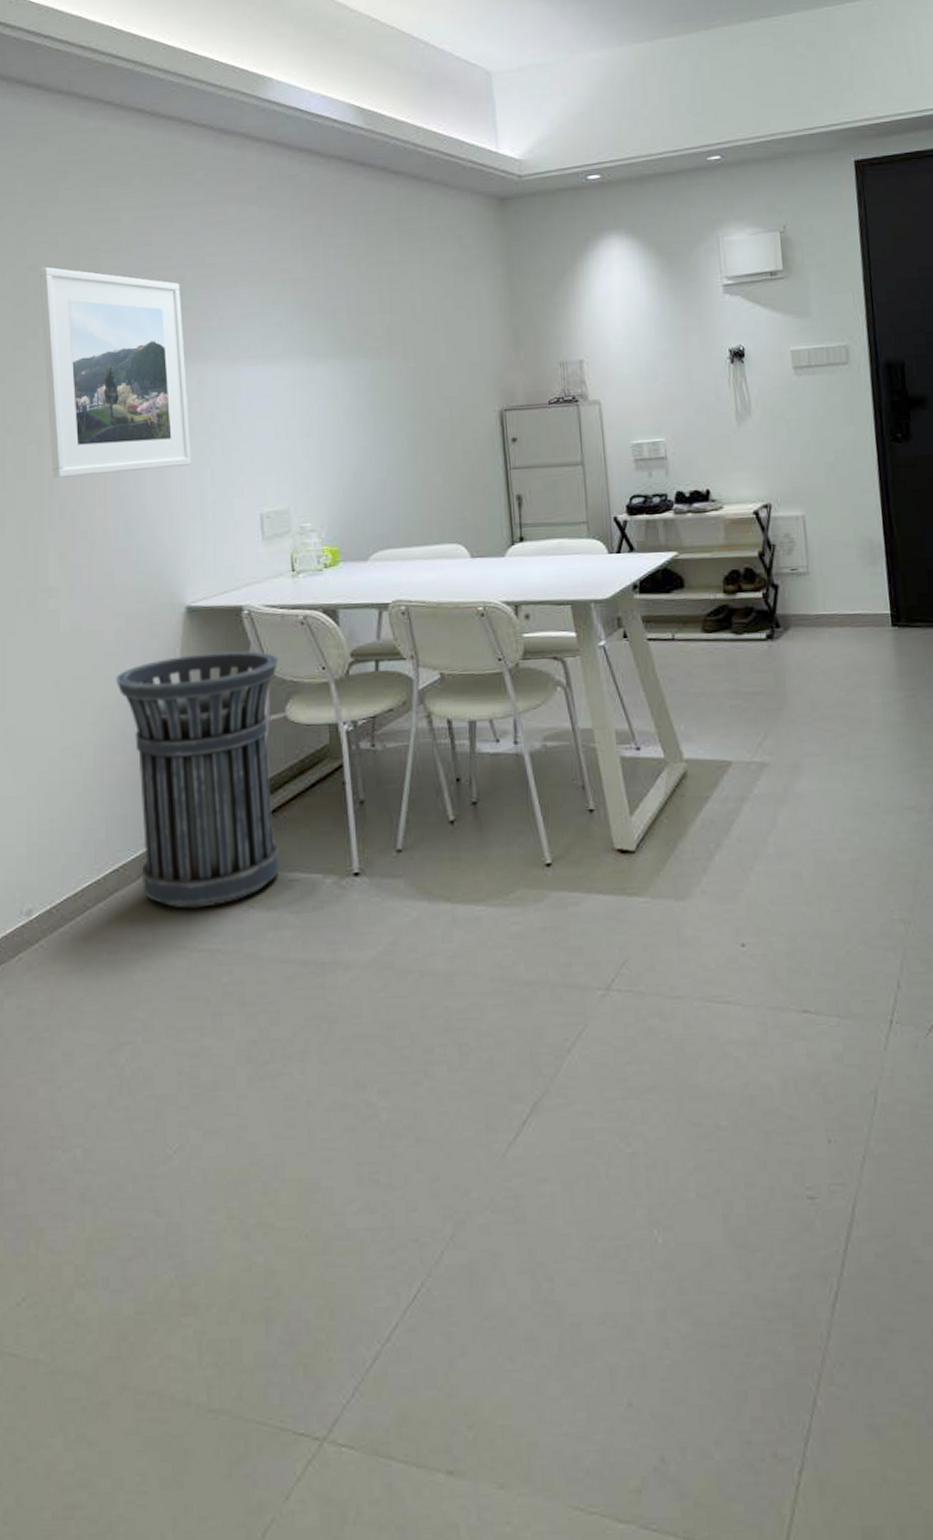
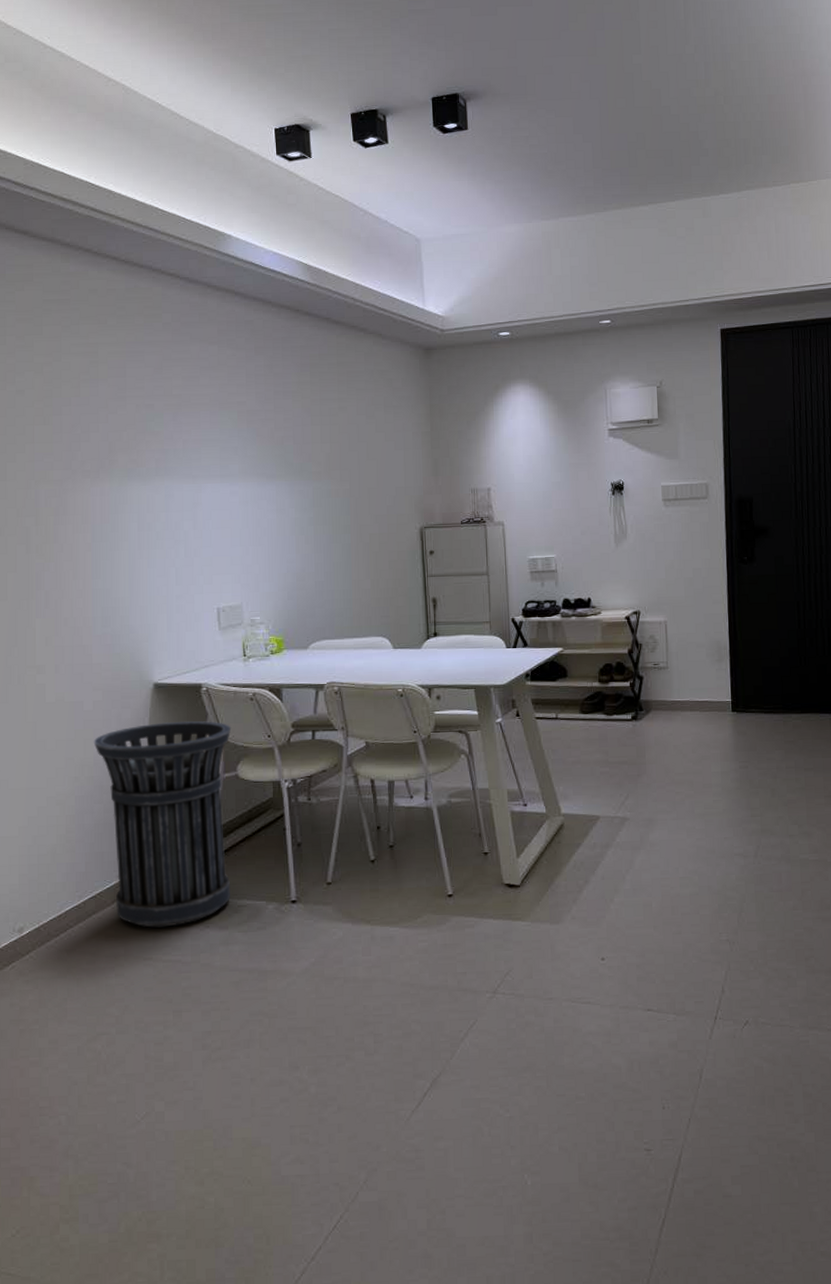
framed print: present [40,266,191,478] -> none [27,392,159,573]

